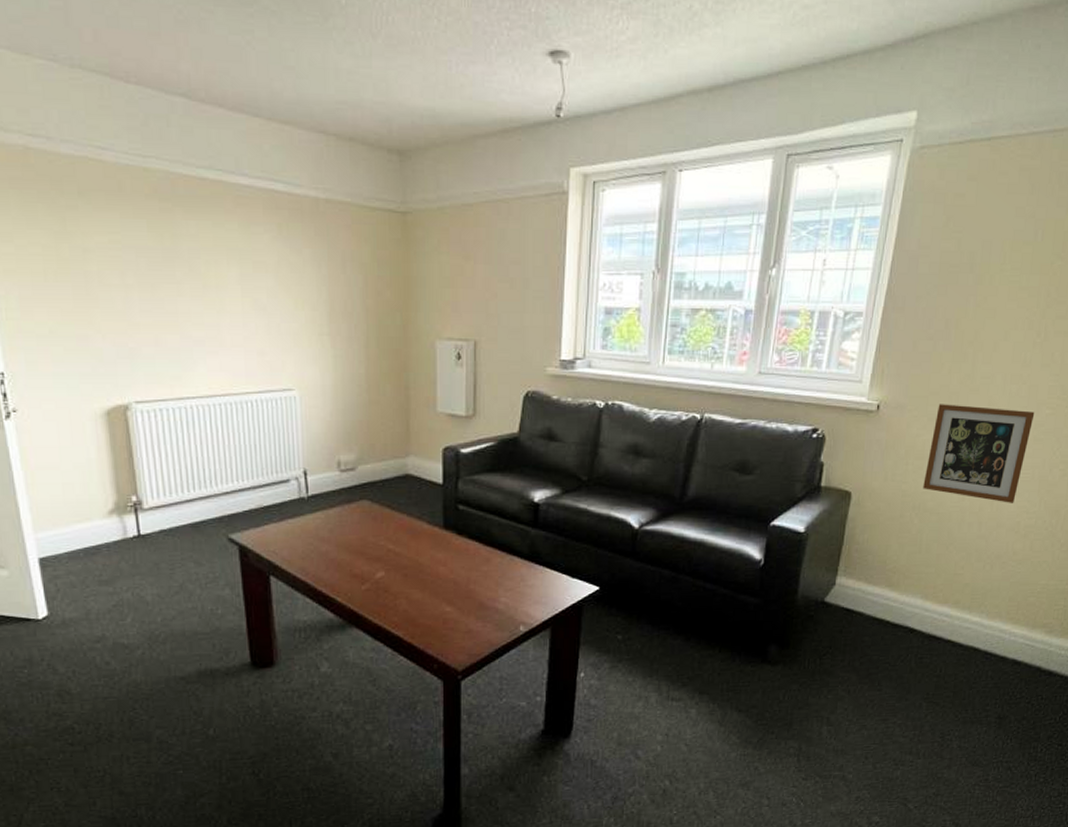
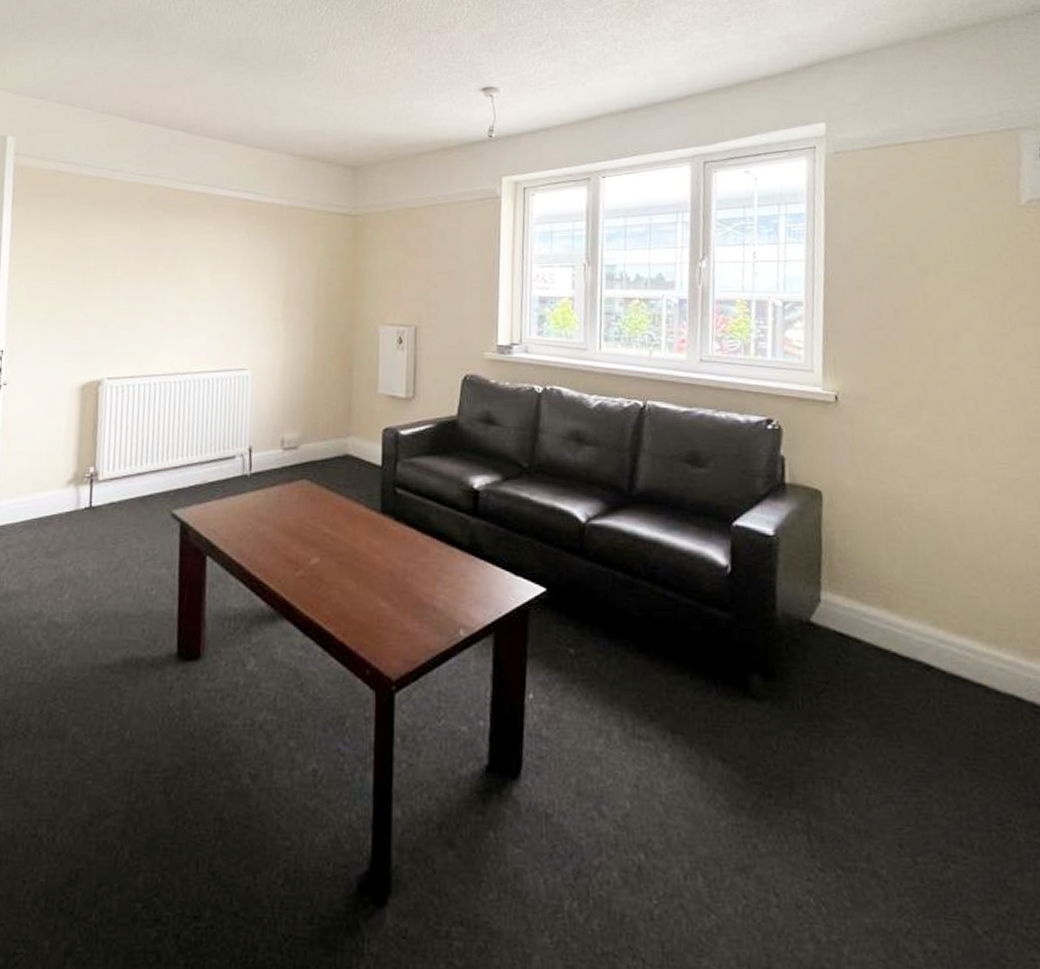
picture frame: present [923,404,1035,503] -> none [904,396,1023,512]

